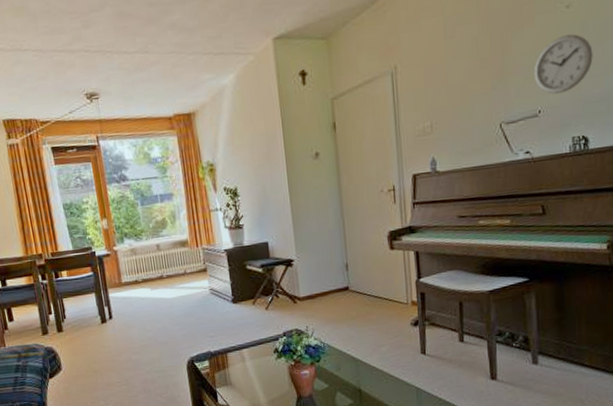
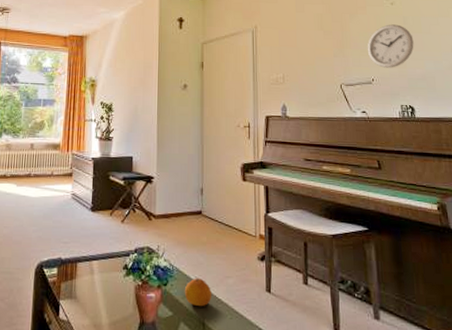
fruit: none [338,350,366,376] -> present [184,278,211,307]

